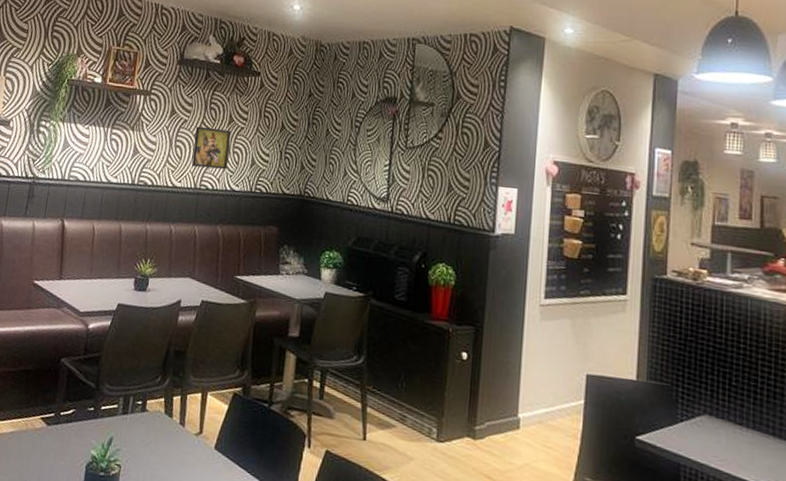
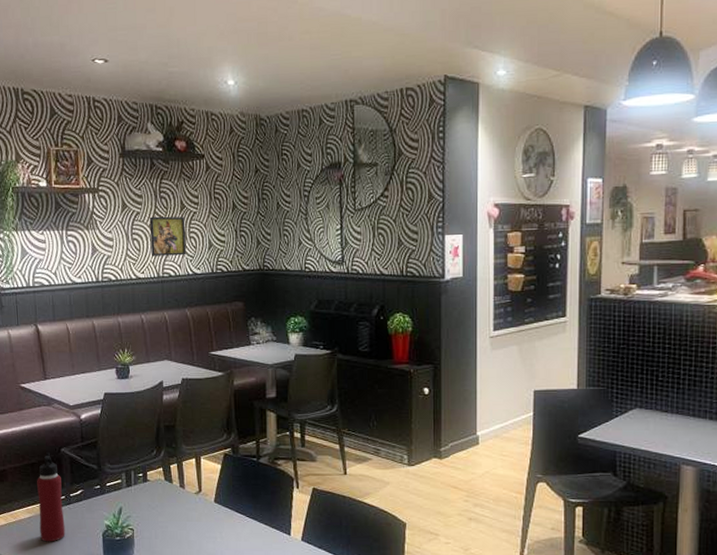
water bottle: none [19,360,55,466] -> present [37,453,65,542]

